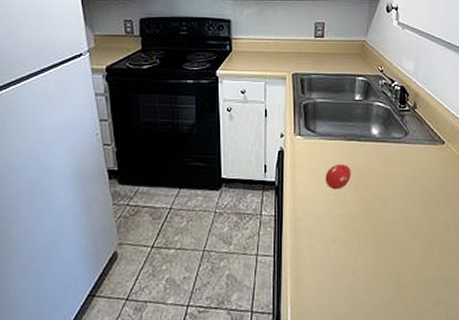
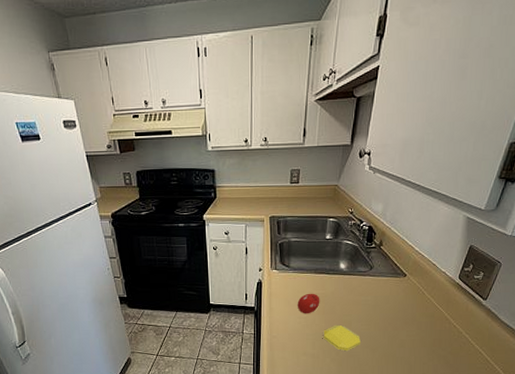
soap bar: none [356,202,399,236] -> present [323,324,361,351]

